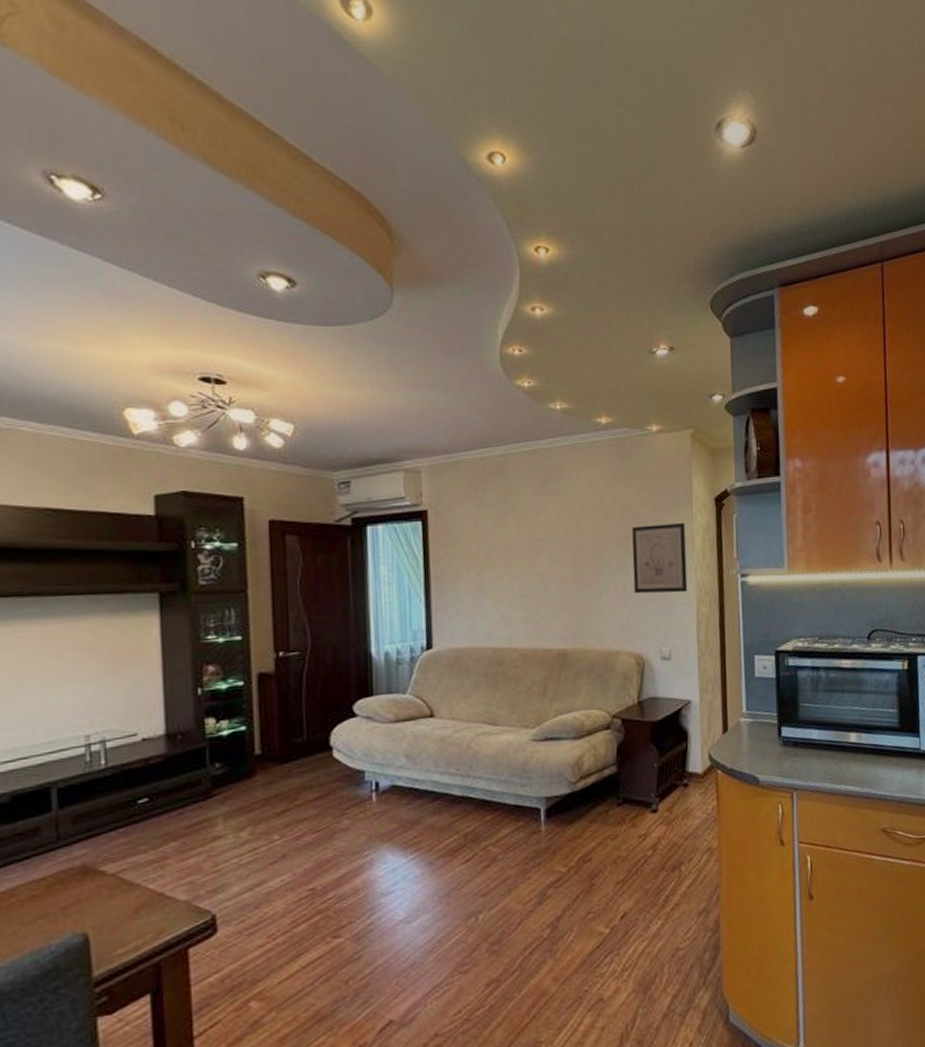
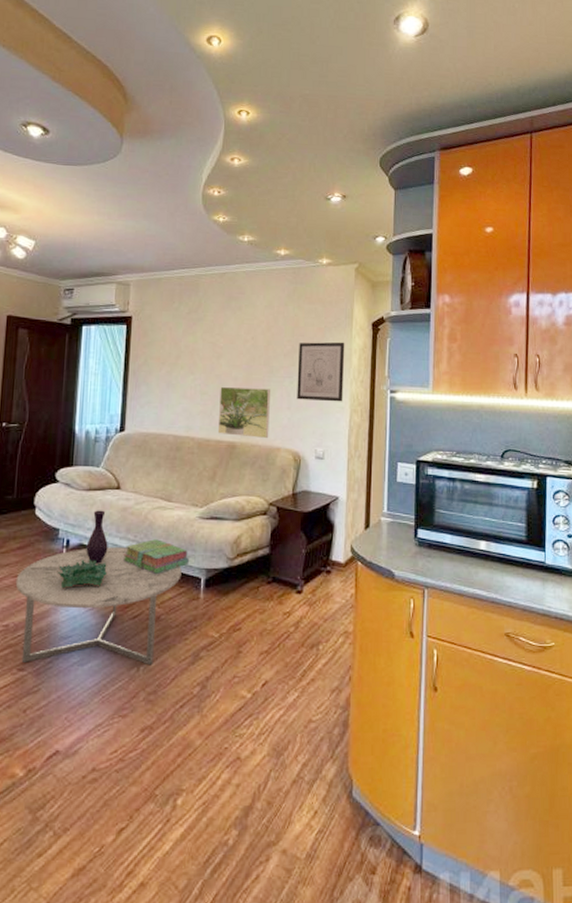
coffee table: none [318,783,517,928] -> present [15,547,182,666]
decorative bowl: none [367,801,428,840] -> present [57,560,107,589]
vase: none [400,743,427,806] -> present [86,510,108,564]
stack of books: none [445,770,524,811] -> present [122,539,189,575]
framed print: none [543,584,606,643] -> present [217,386,270,439]

